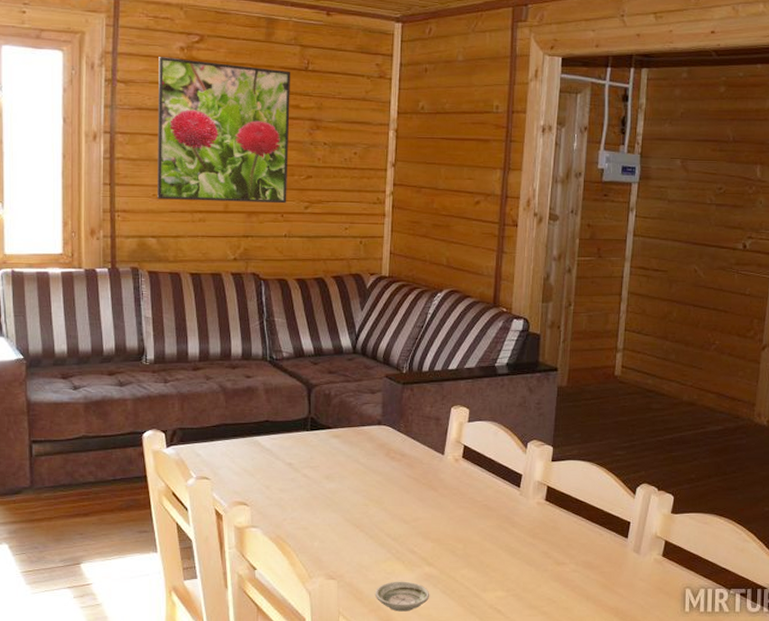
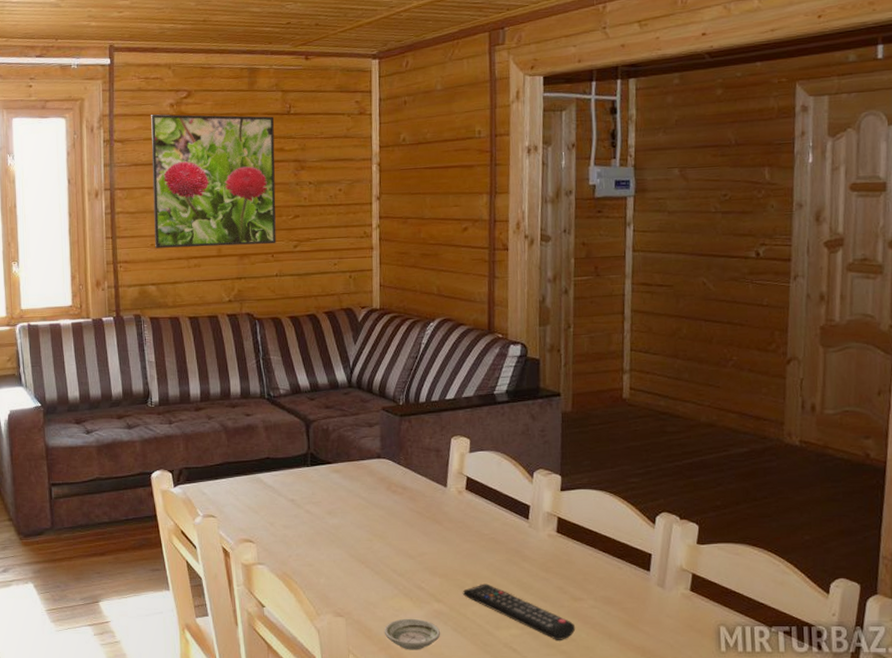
remote control: none [453,548,557,602] -> present [462,583,576,640]

